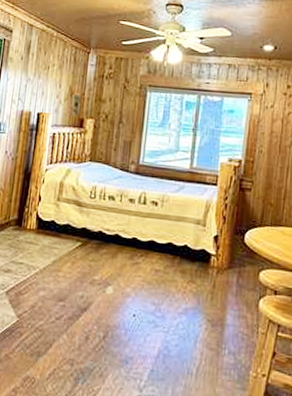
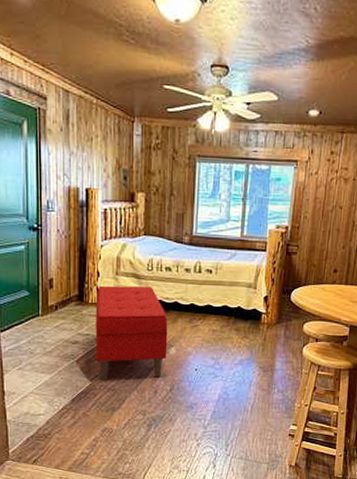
bench: none [26,211,107,321] -> present [95,285,168,381]

